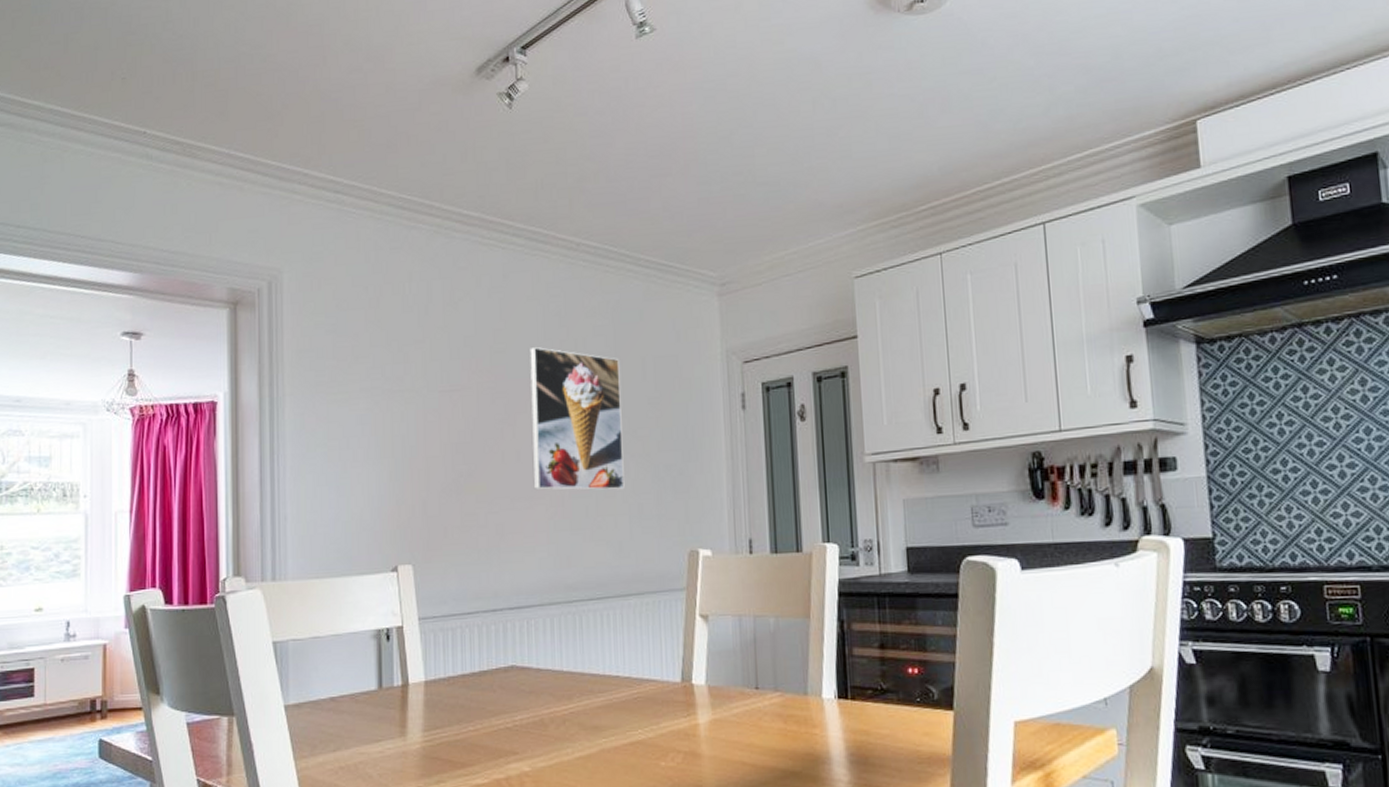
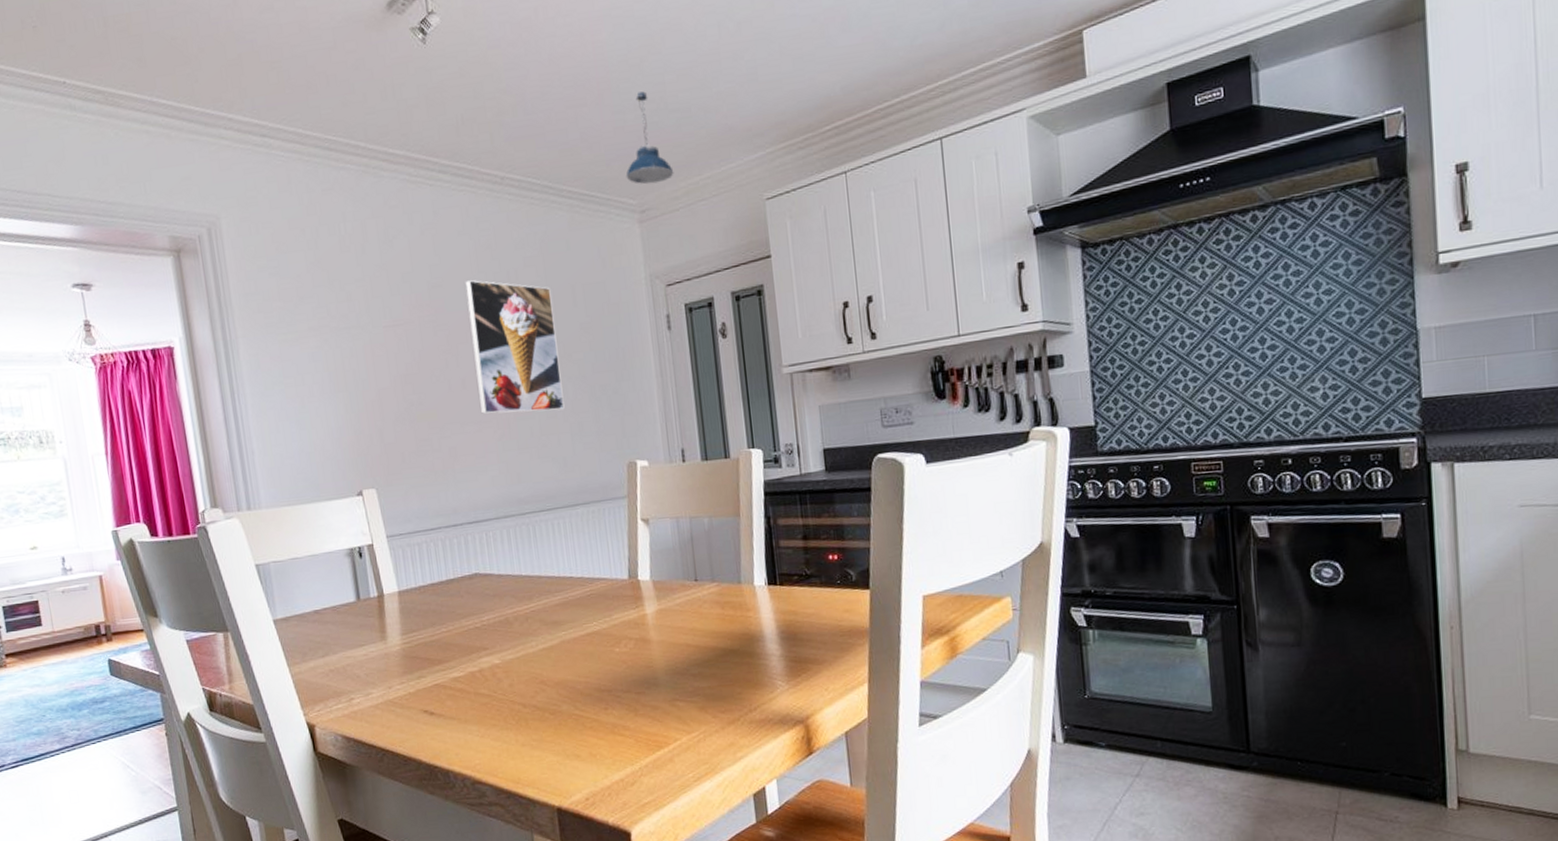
pendant light: none [707,164,759,257] -> present [626,91,674,185]

